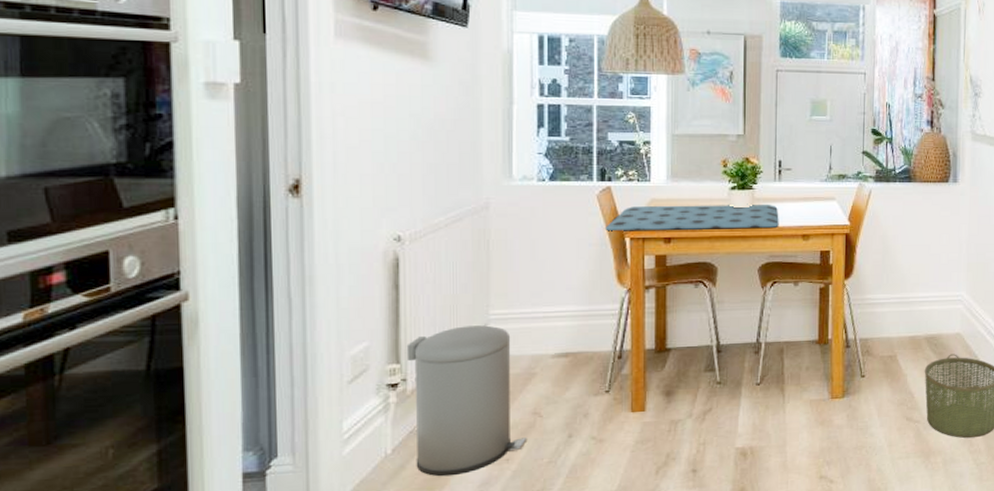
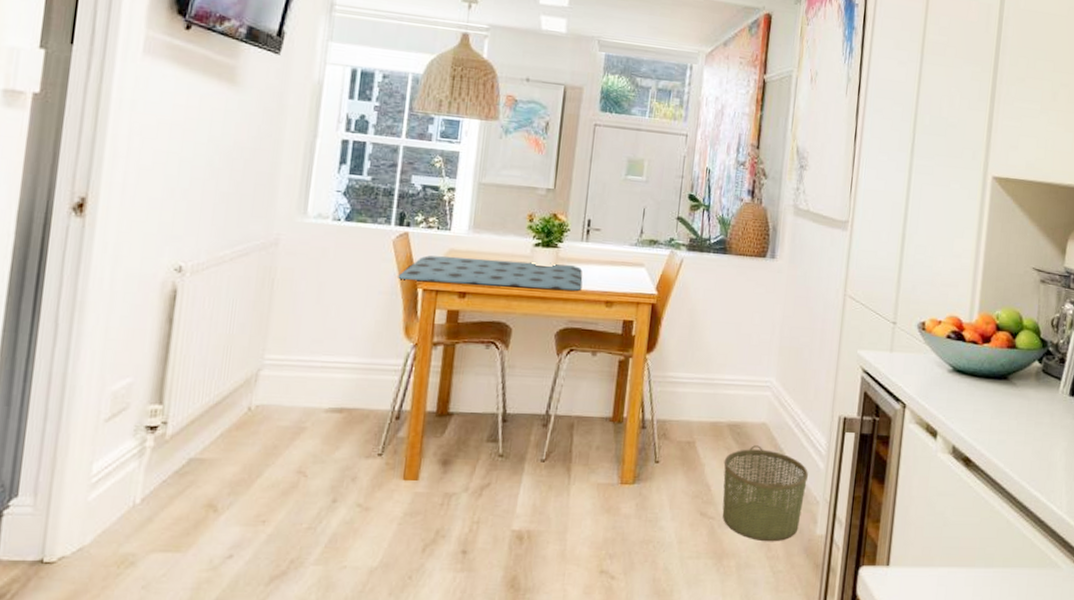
pedal bin: present [406,325,528,476] -> none [164,369,288,533]

